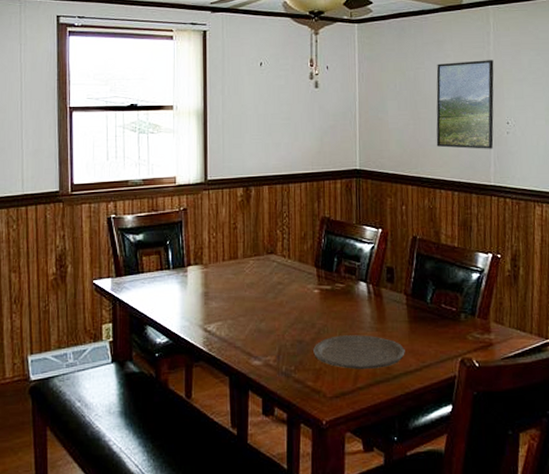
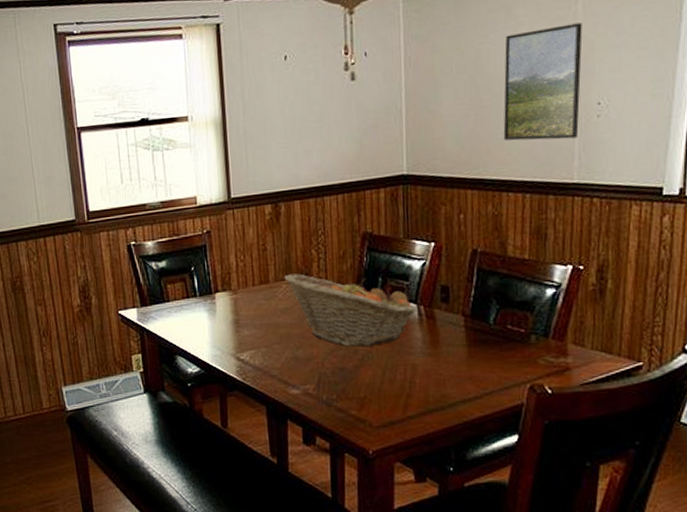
fruit basket: none [252,251,367,321] -> present [284,274,417,347]
plate: present [313,335,405,370] -> none [357,361,463,398]

